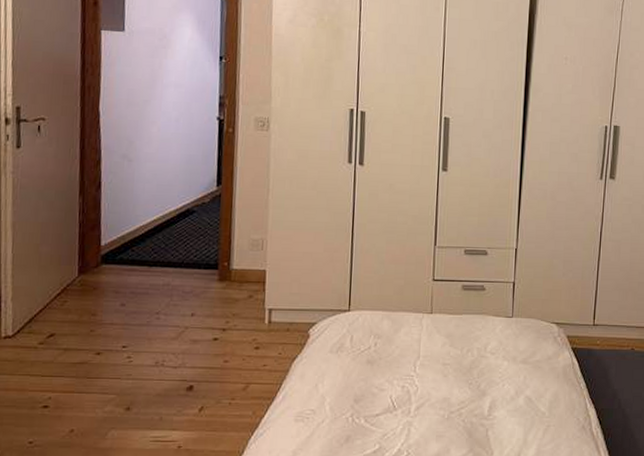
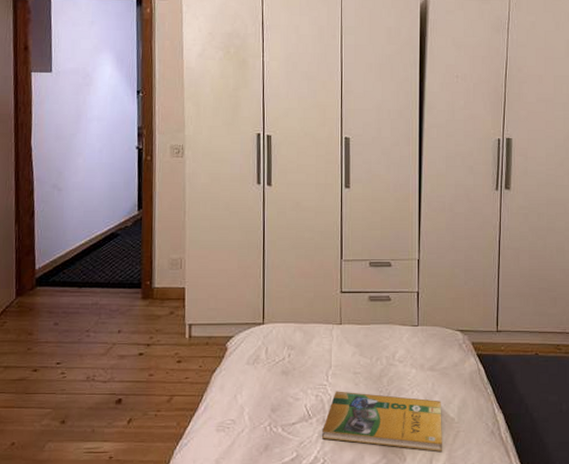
booklet: none [407,382,533,446] -> present [322,391,442,451]

